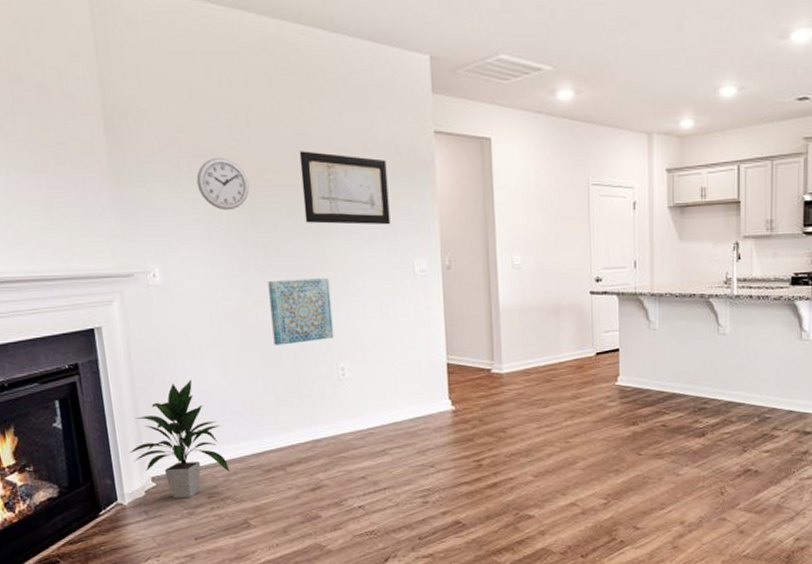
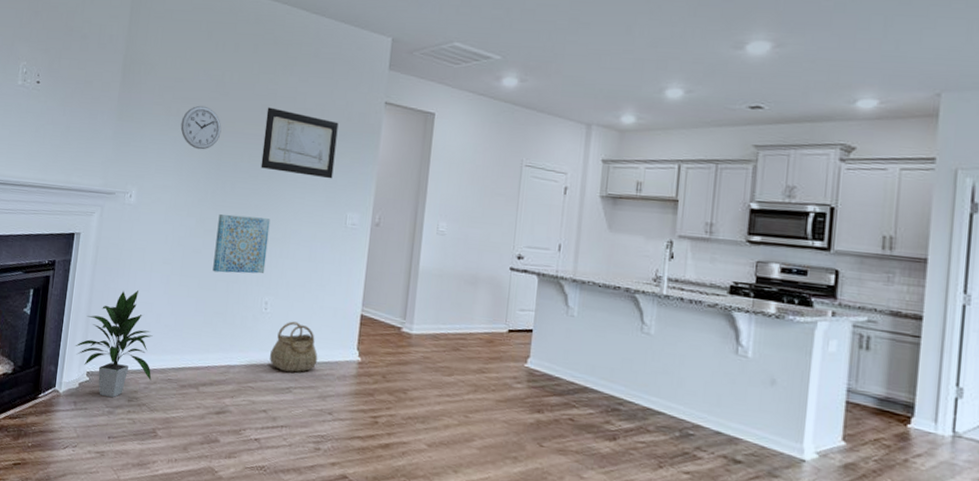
basket: none [358,382,410,435] -> present [270,321,318,373]

